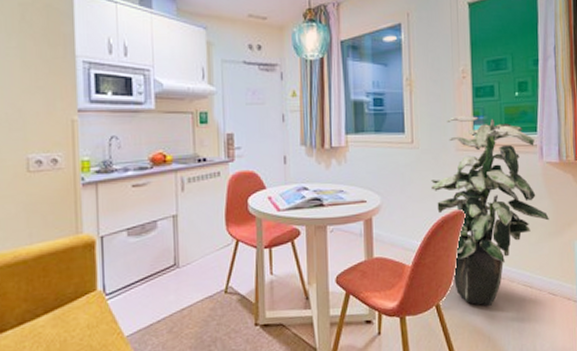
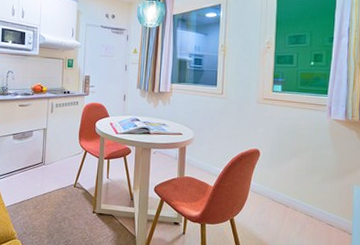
indoor plant: present [431,115,549,306] -> none [234,76,332,226]

